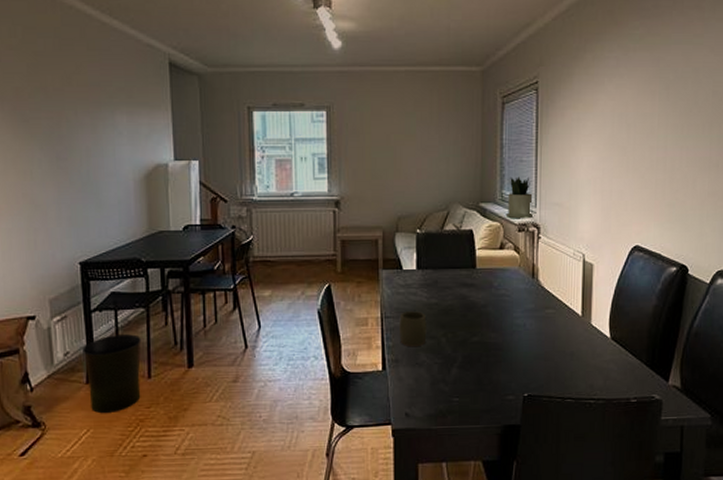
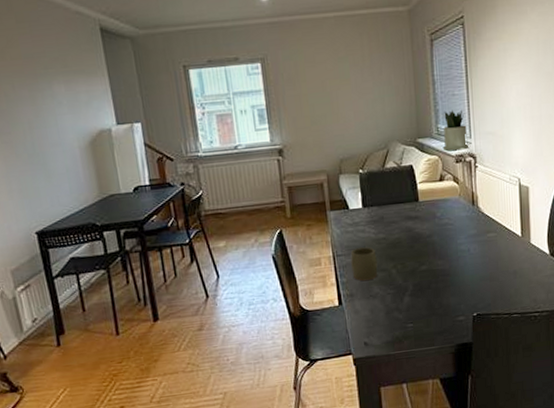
waste bin: present [82,334,141,413] -> none [49,295,112,372]

